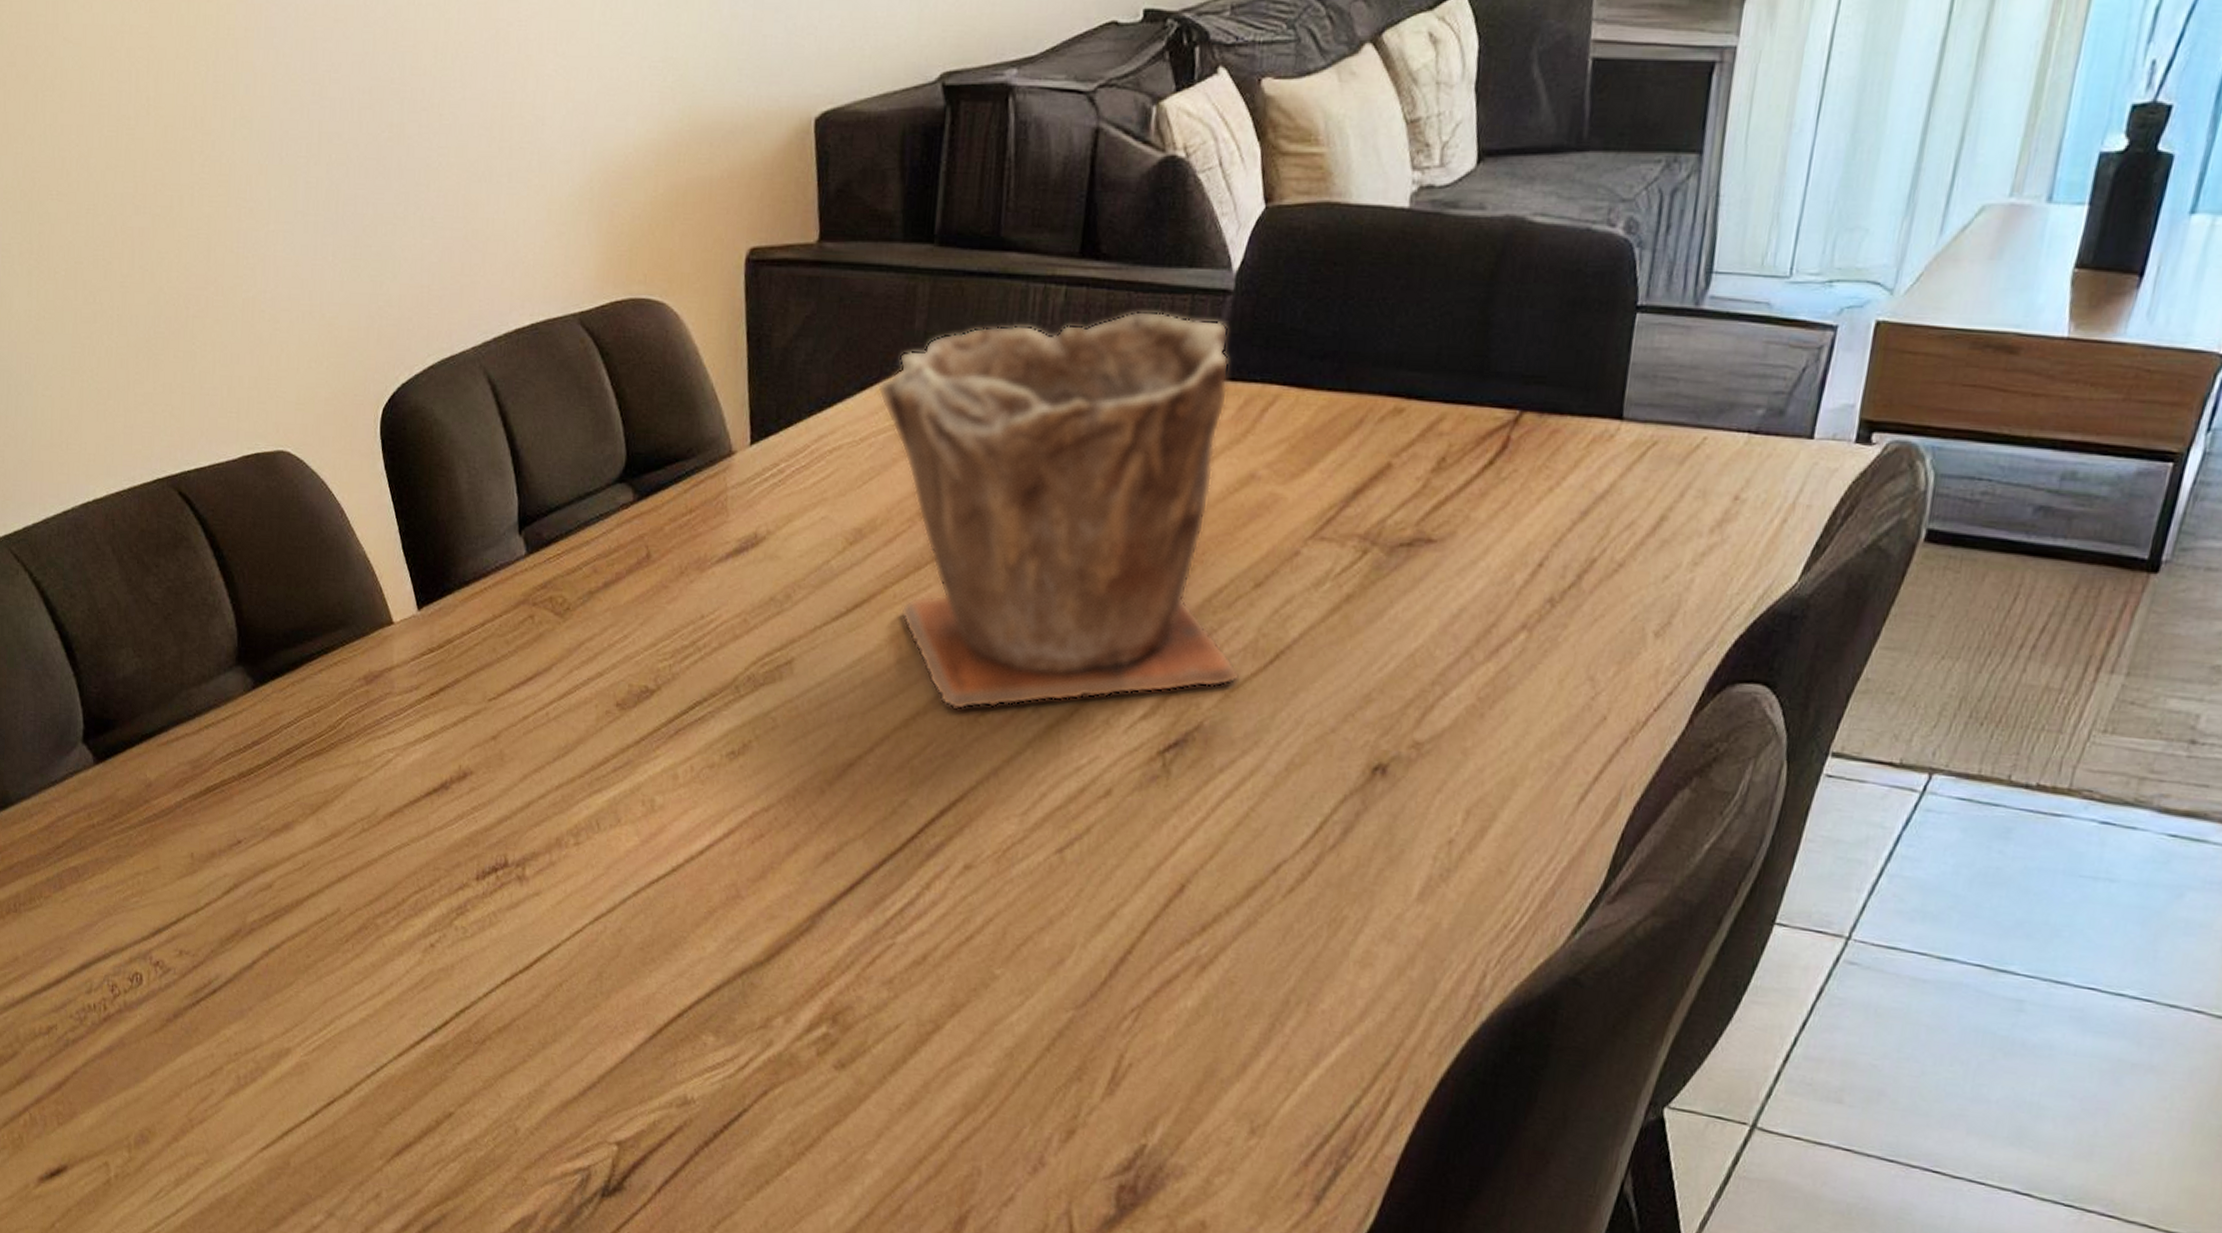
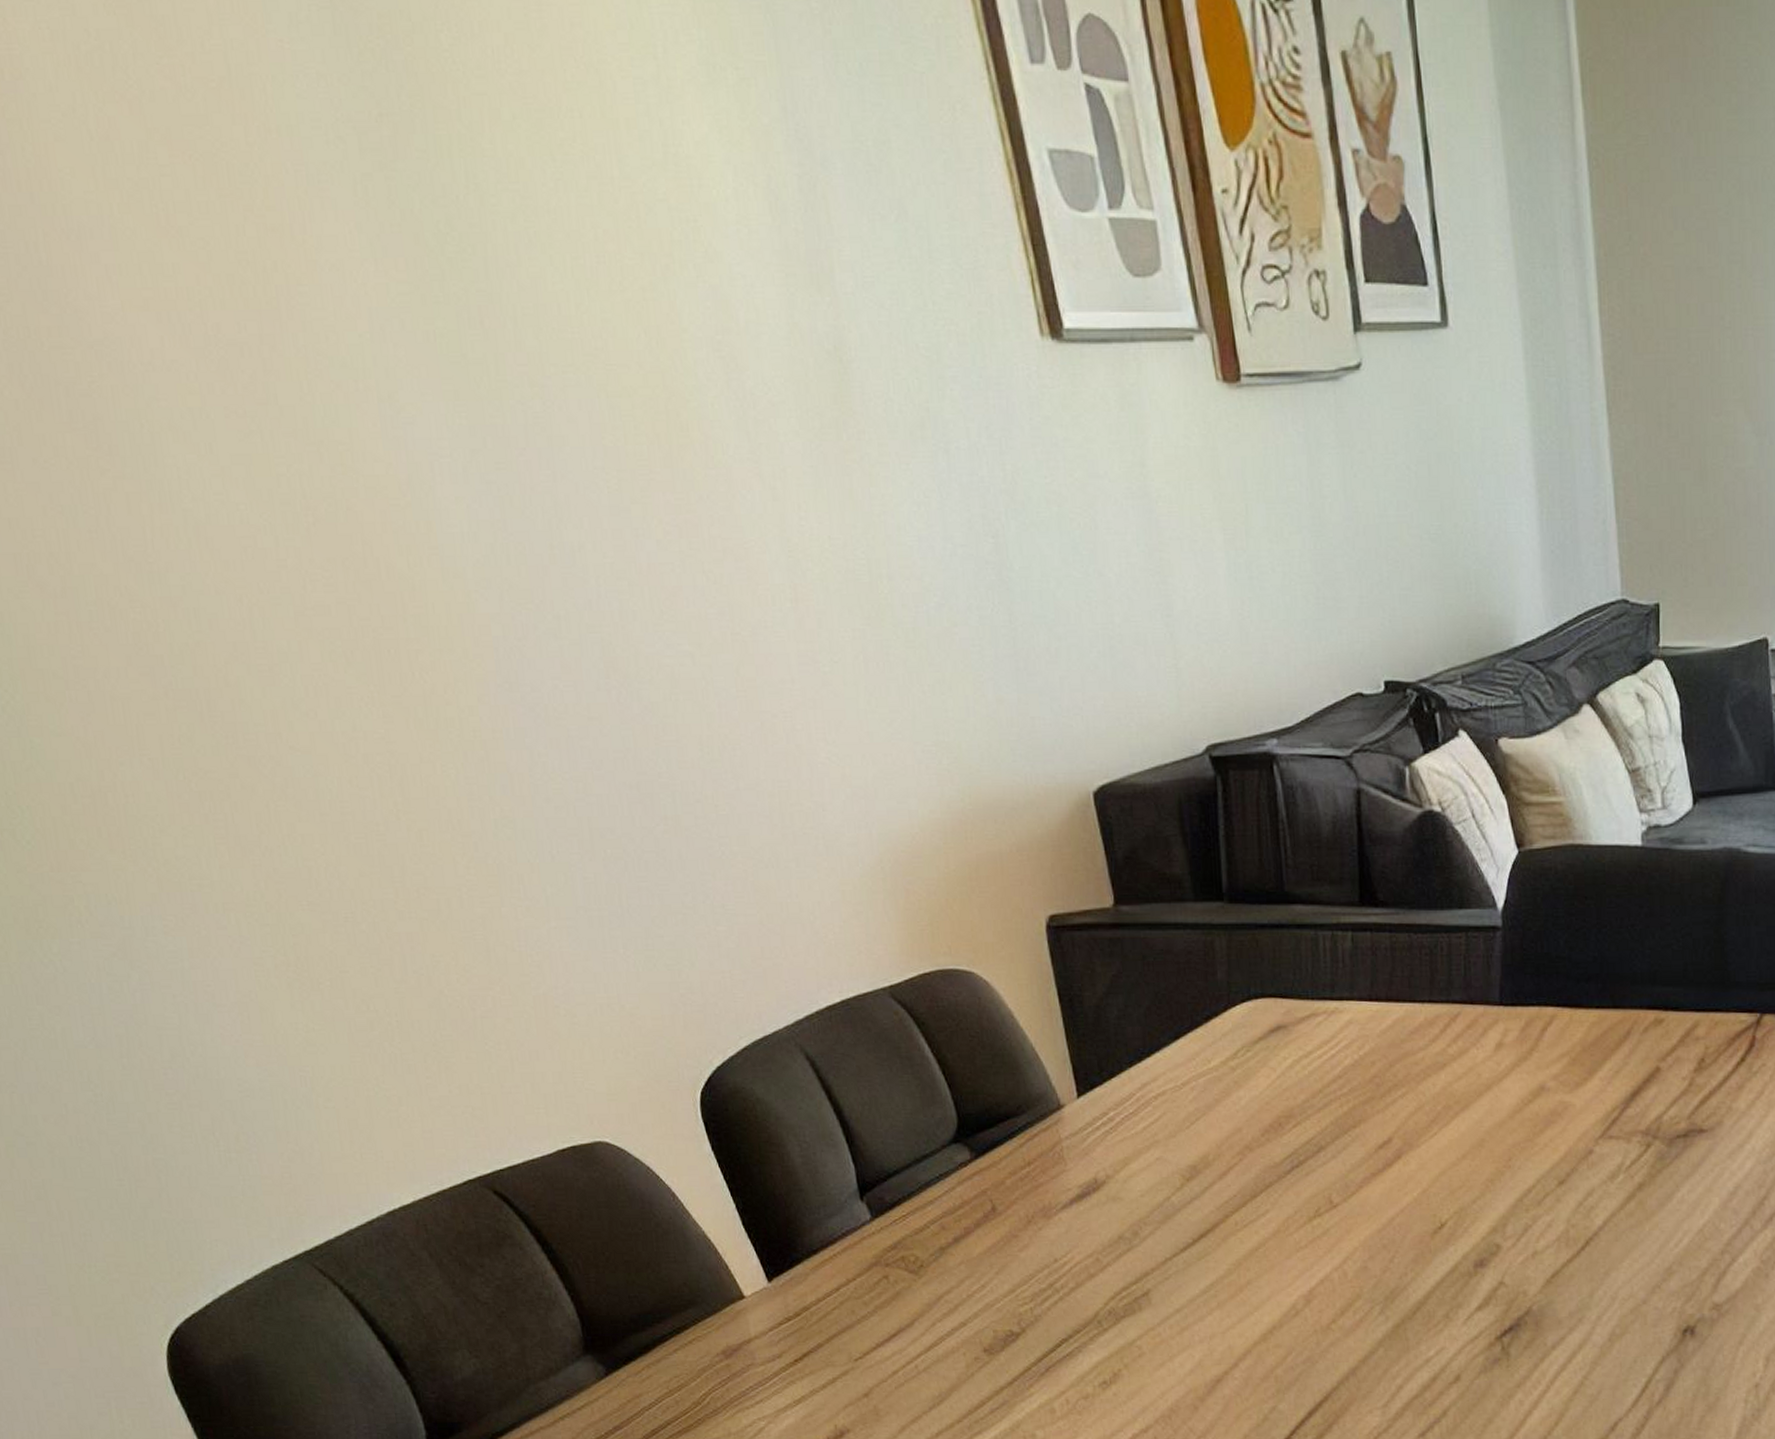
plant pot: present [877,310,1241,710] -> none [1191,949,1559,1320]

